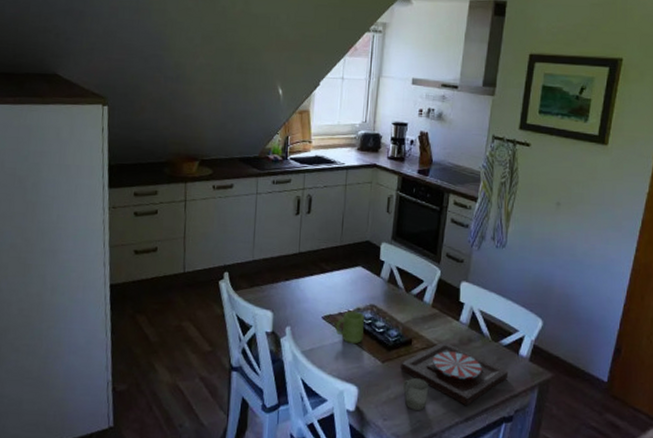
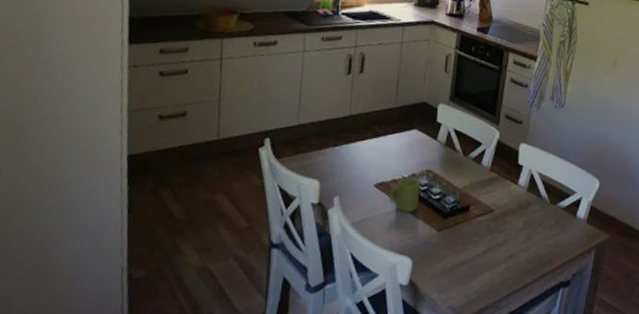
plate: present [400,342,509,405] -> none [457,207,567,272]
cup: present [403,378,429,410] -> none [460,246,487,280]

